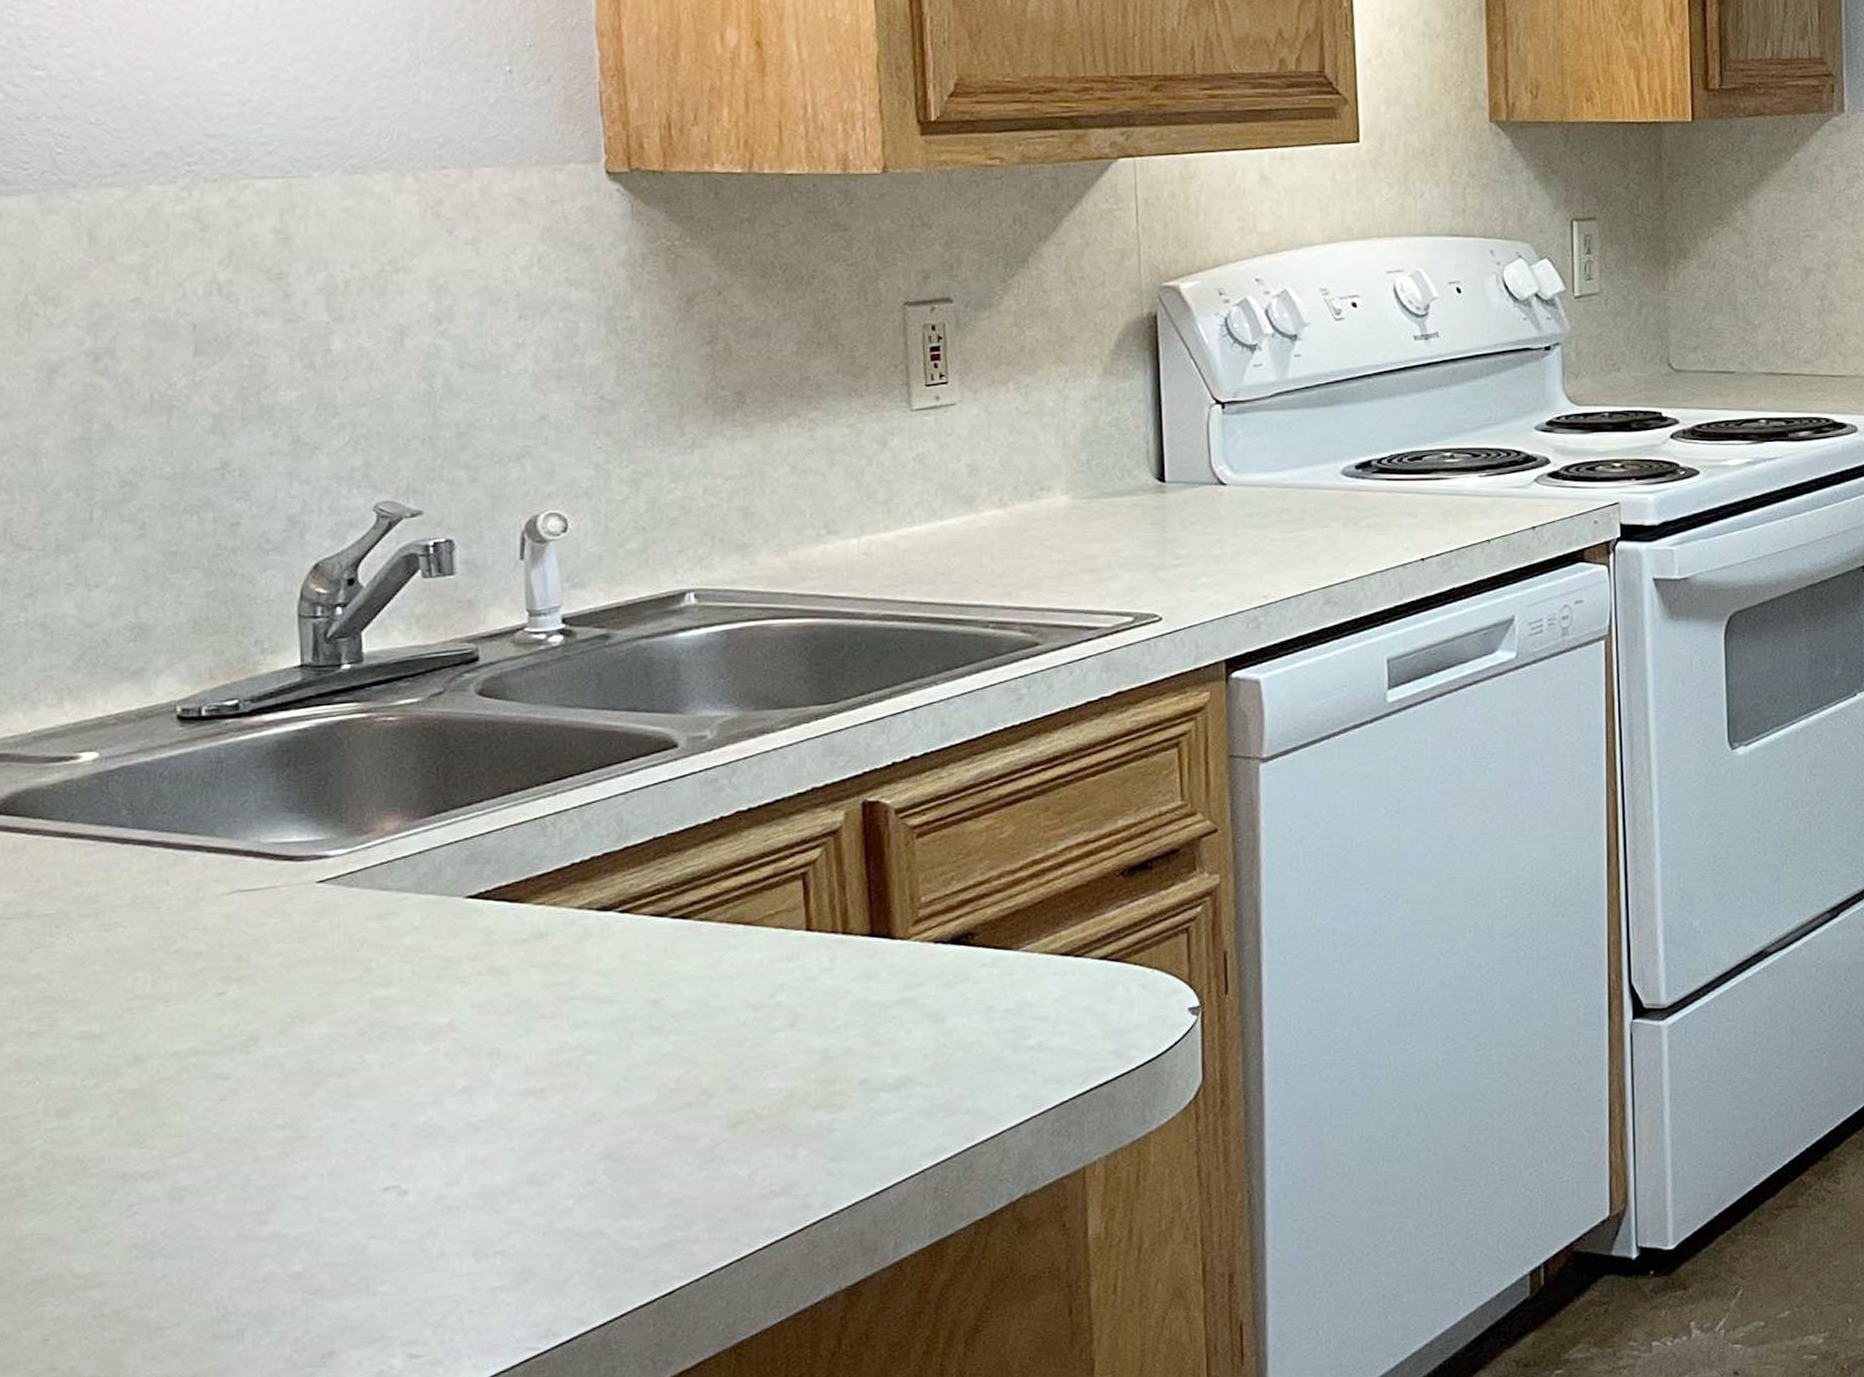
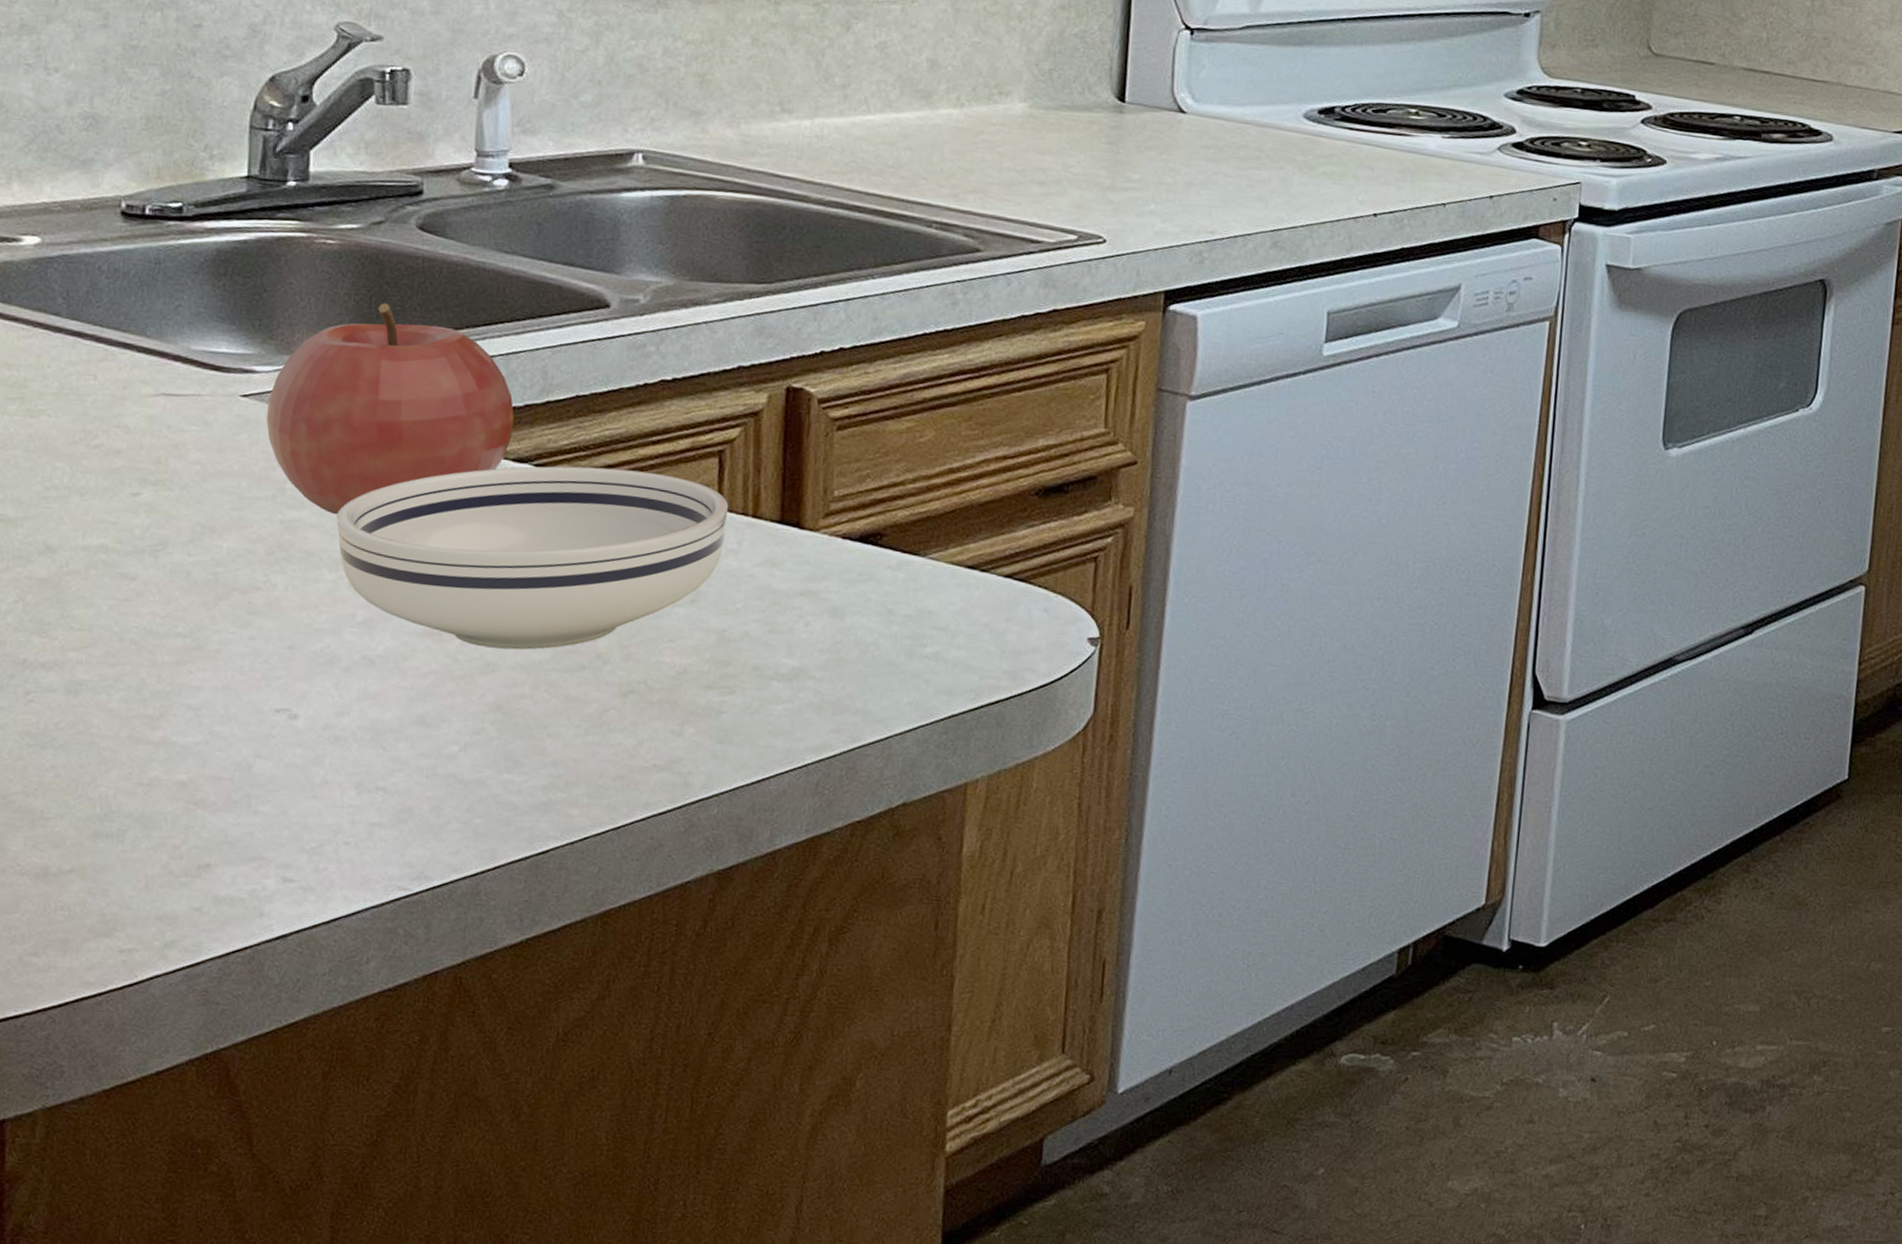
fruit: none [344,772,594,987] -> present [265,303,514,515]
bowl: none [426,903,818,1098] -> present [336,466,729,650]

